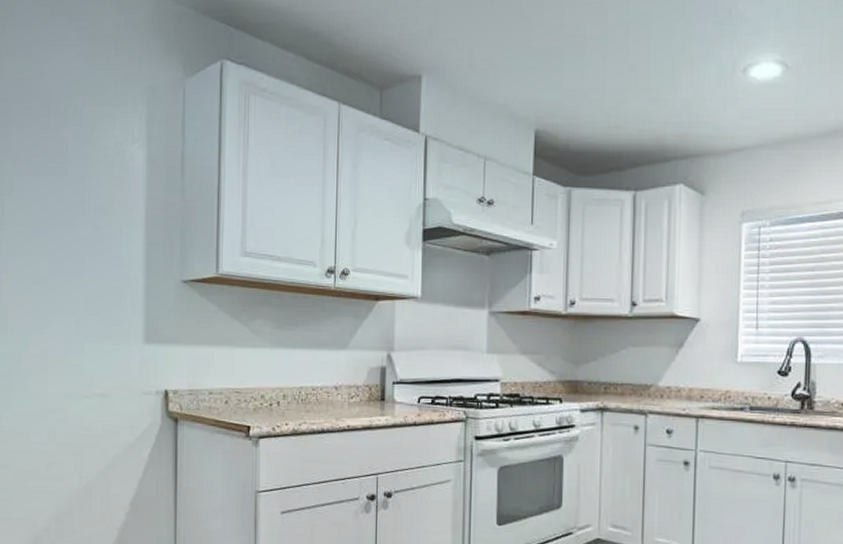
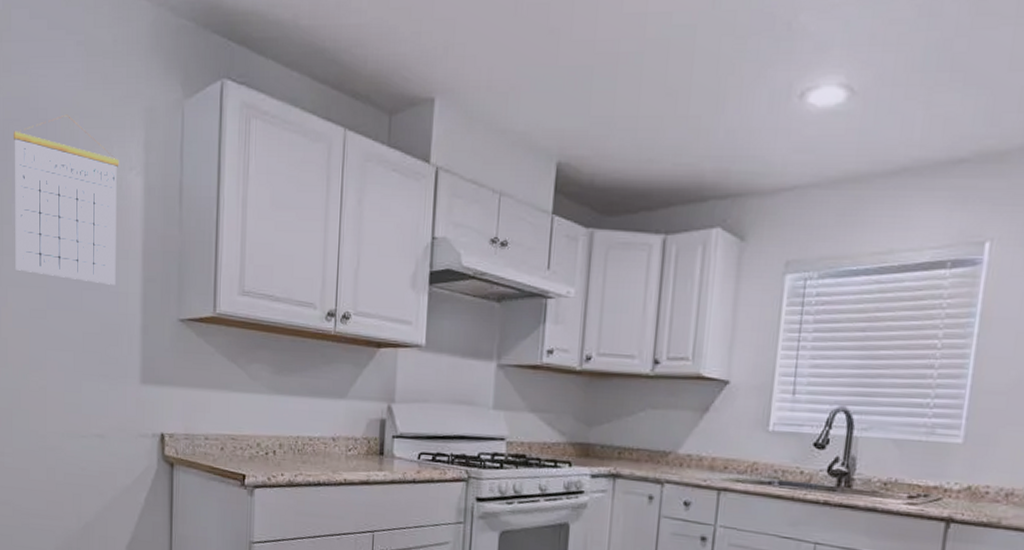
calendar: none [16,93,122,250] -> present [14,114,119,285]

